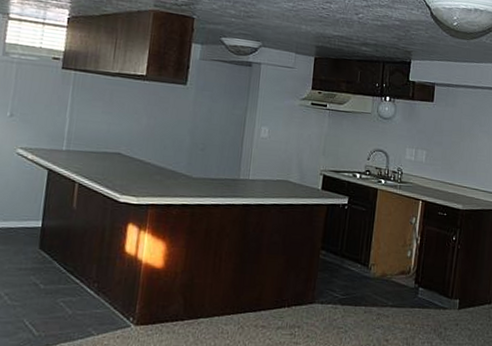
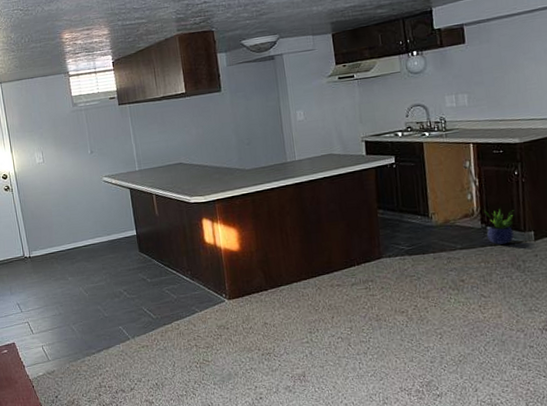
potted plant: none [418,269,446,308] -> present [483,209,515,245]

